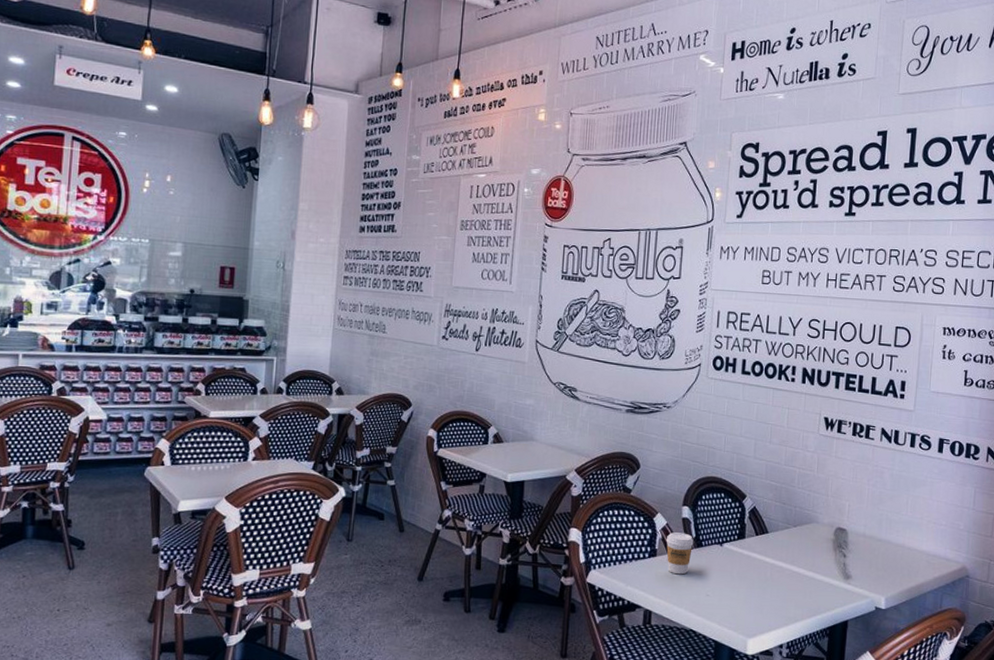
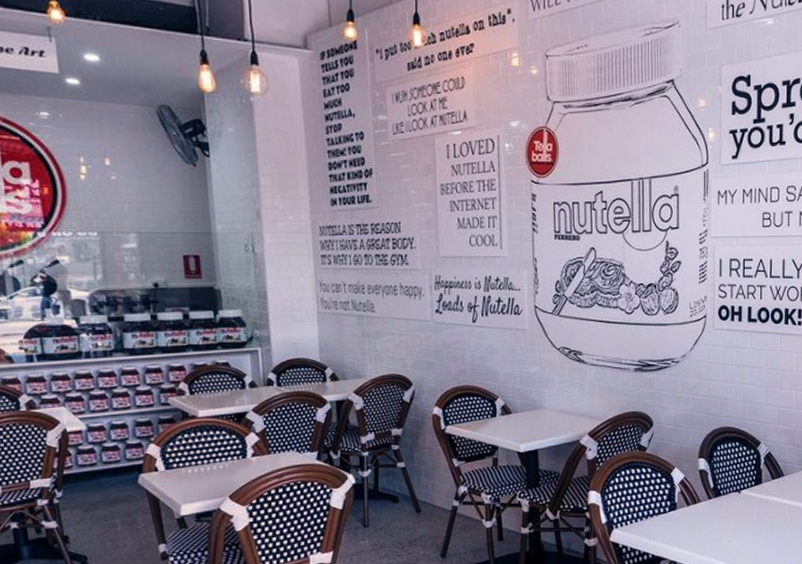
coffee cup: present [666,532,694,575] -> none [685,484,712,525]

